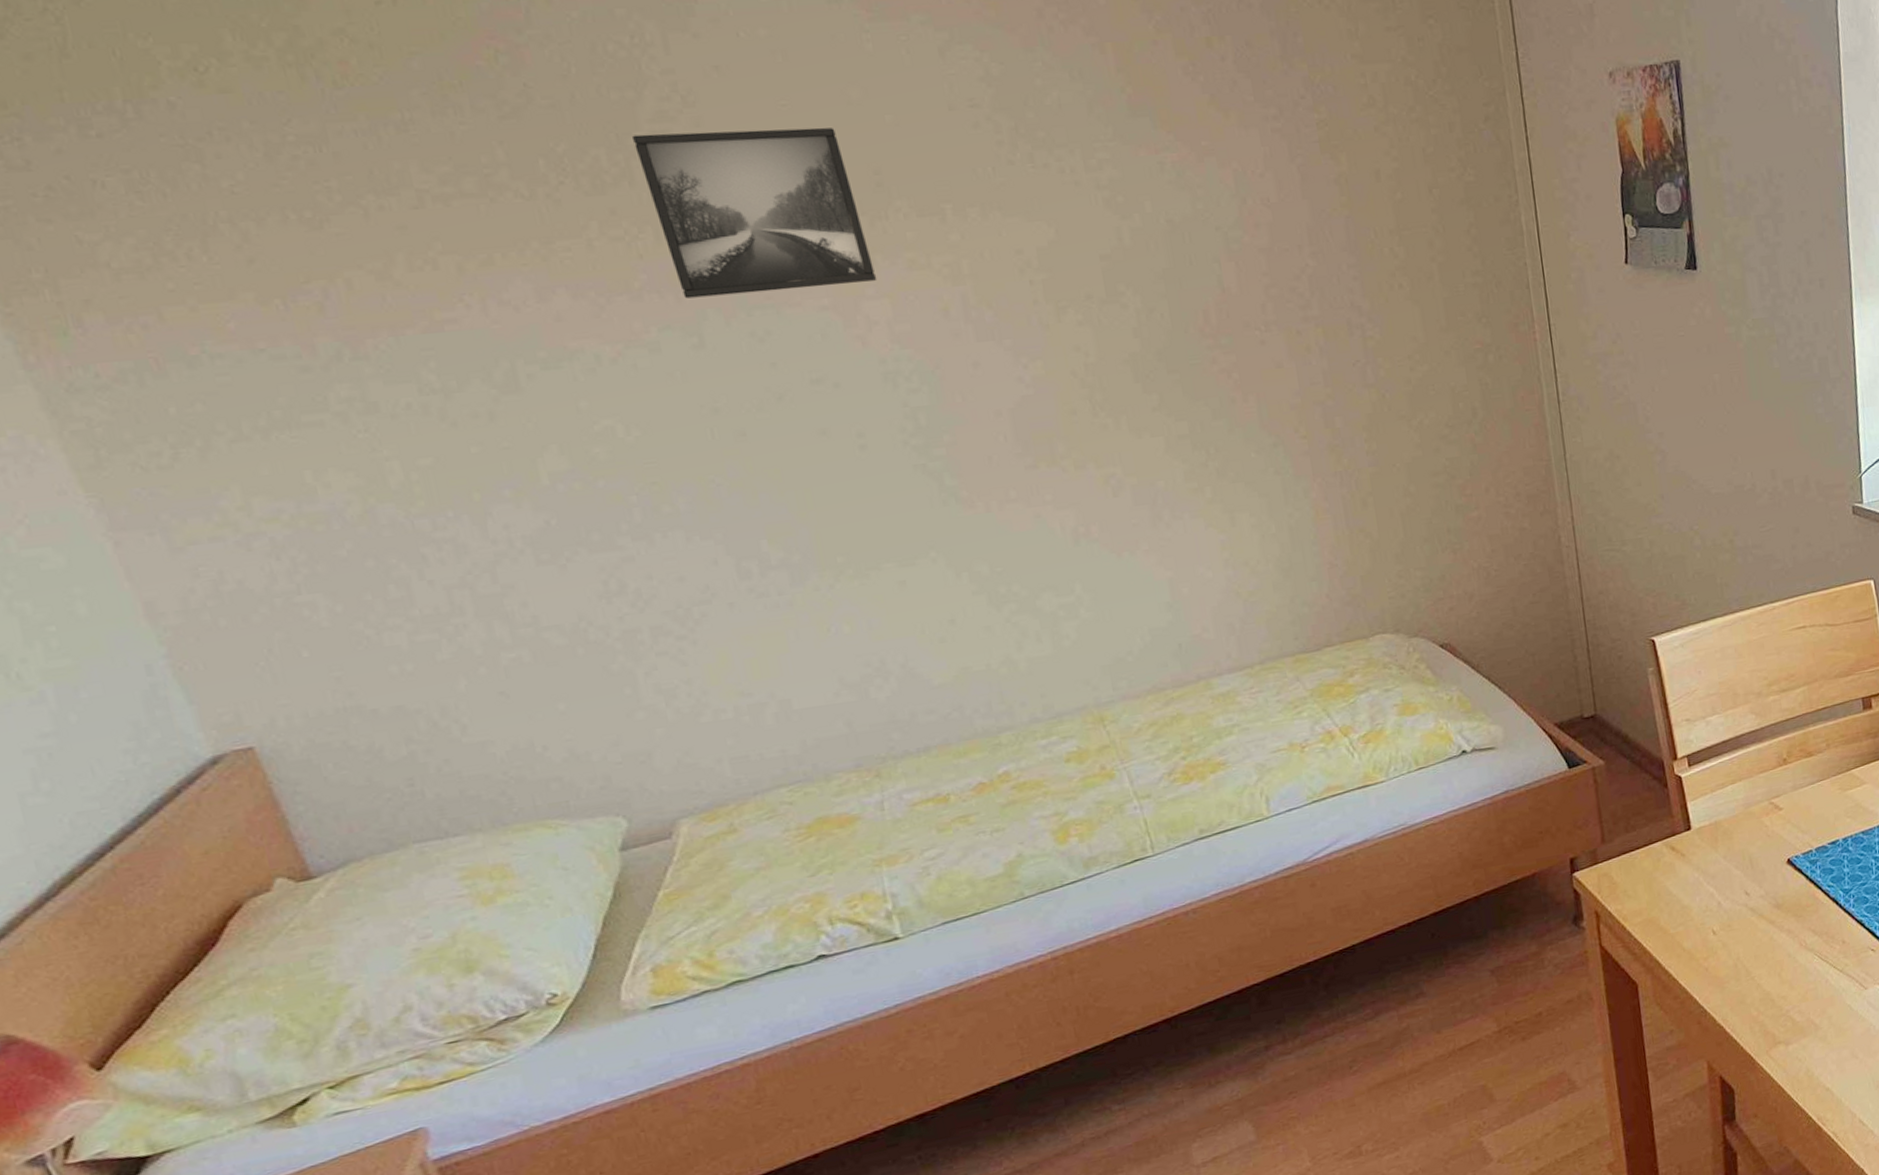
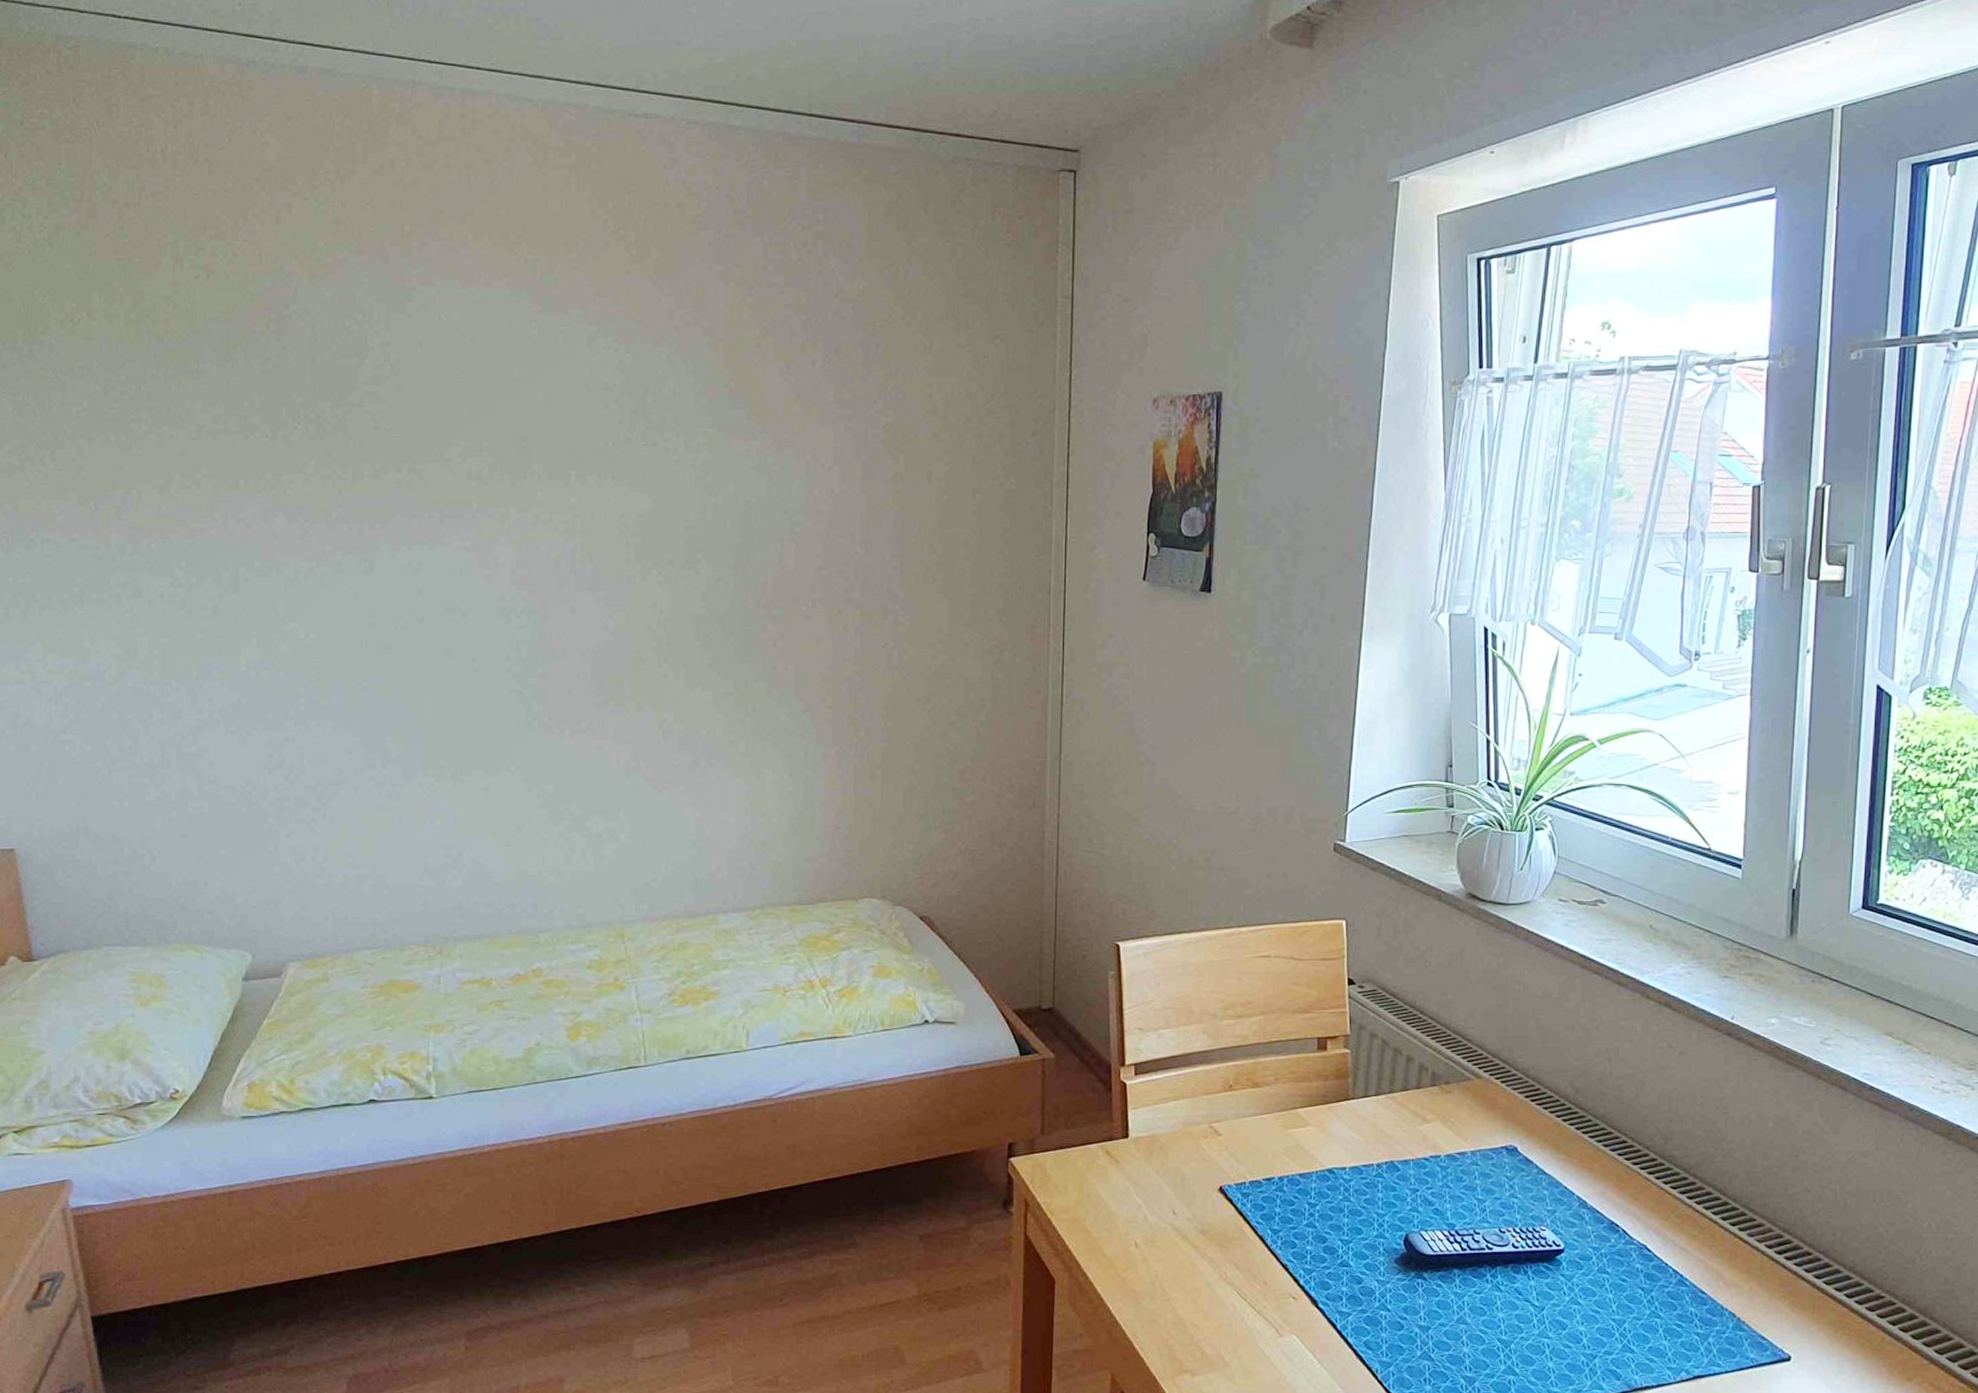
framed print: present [632,127,878,299] -> none [351,394,509,531]

